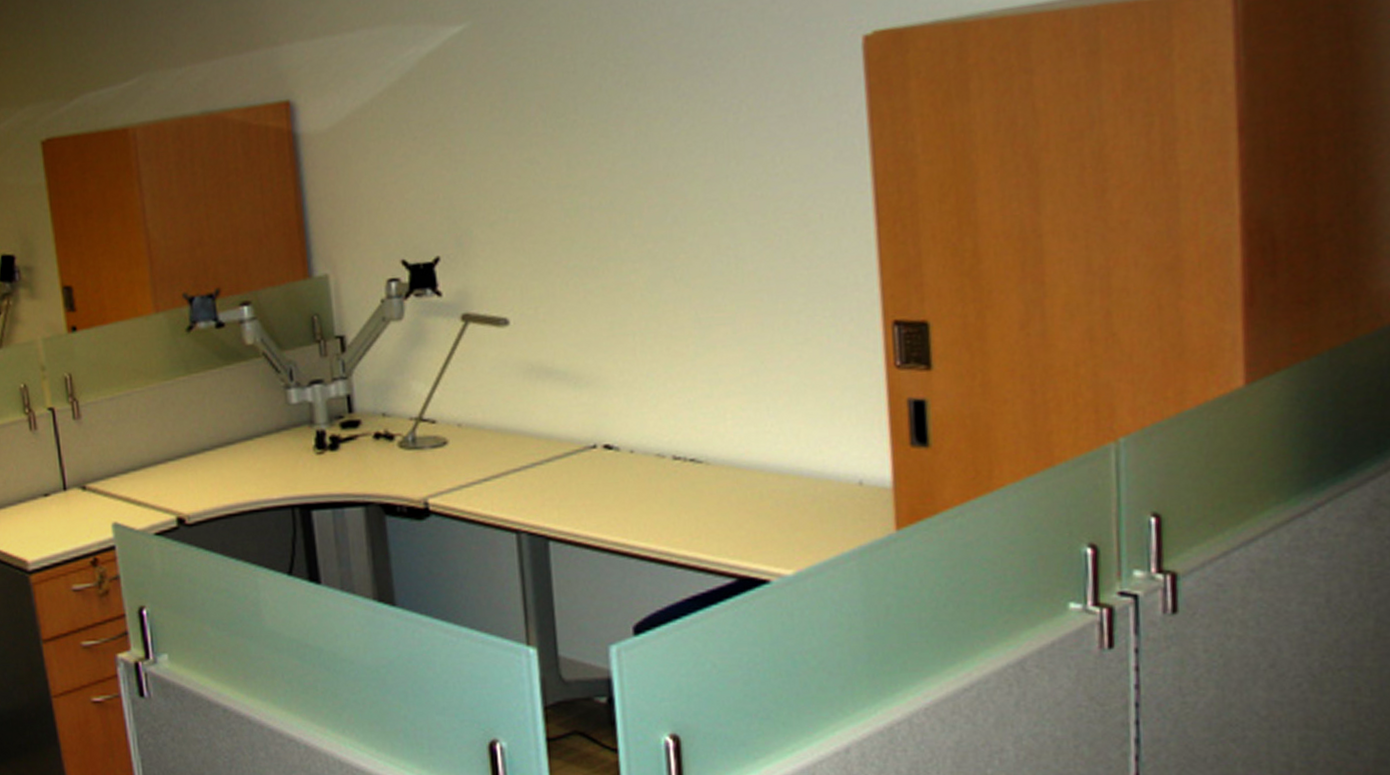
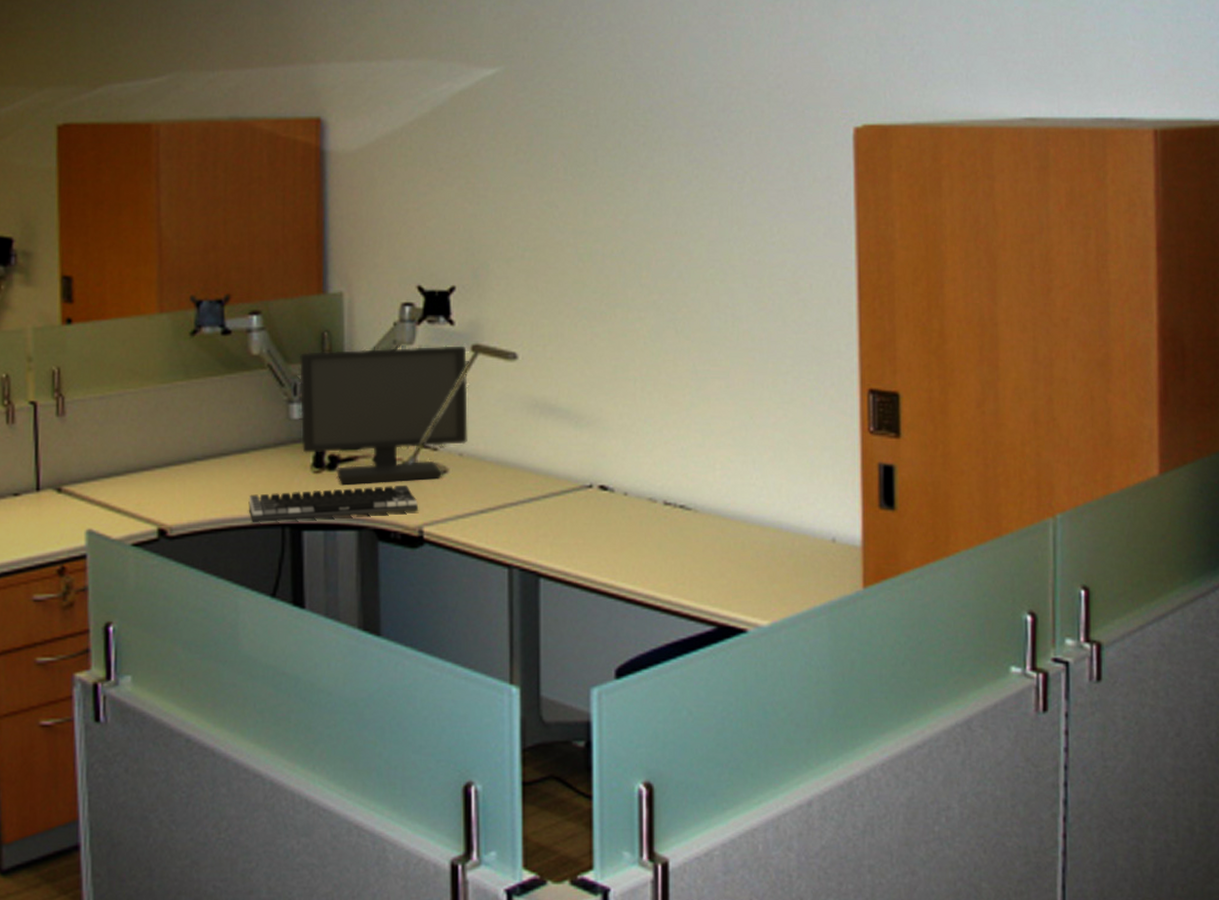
computer keyboard: none [257,459,422,506] -> present [248,484,419,522]
computer monitor: none [292,316,465,465] -> present [300,346,468,486]

